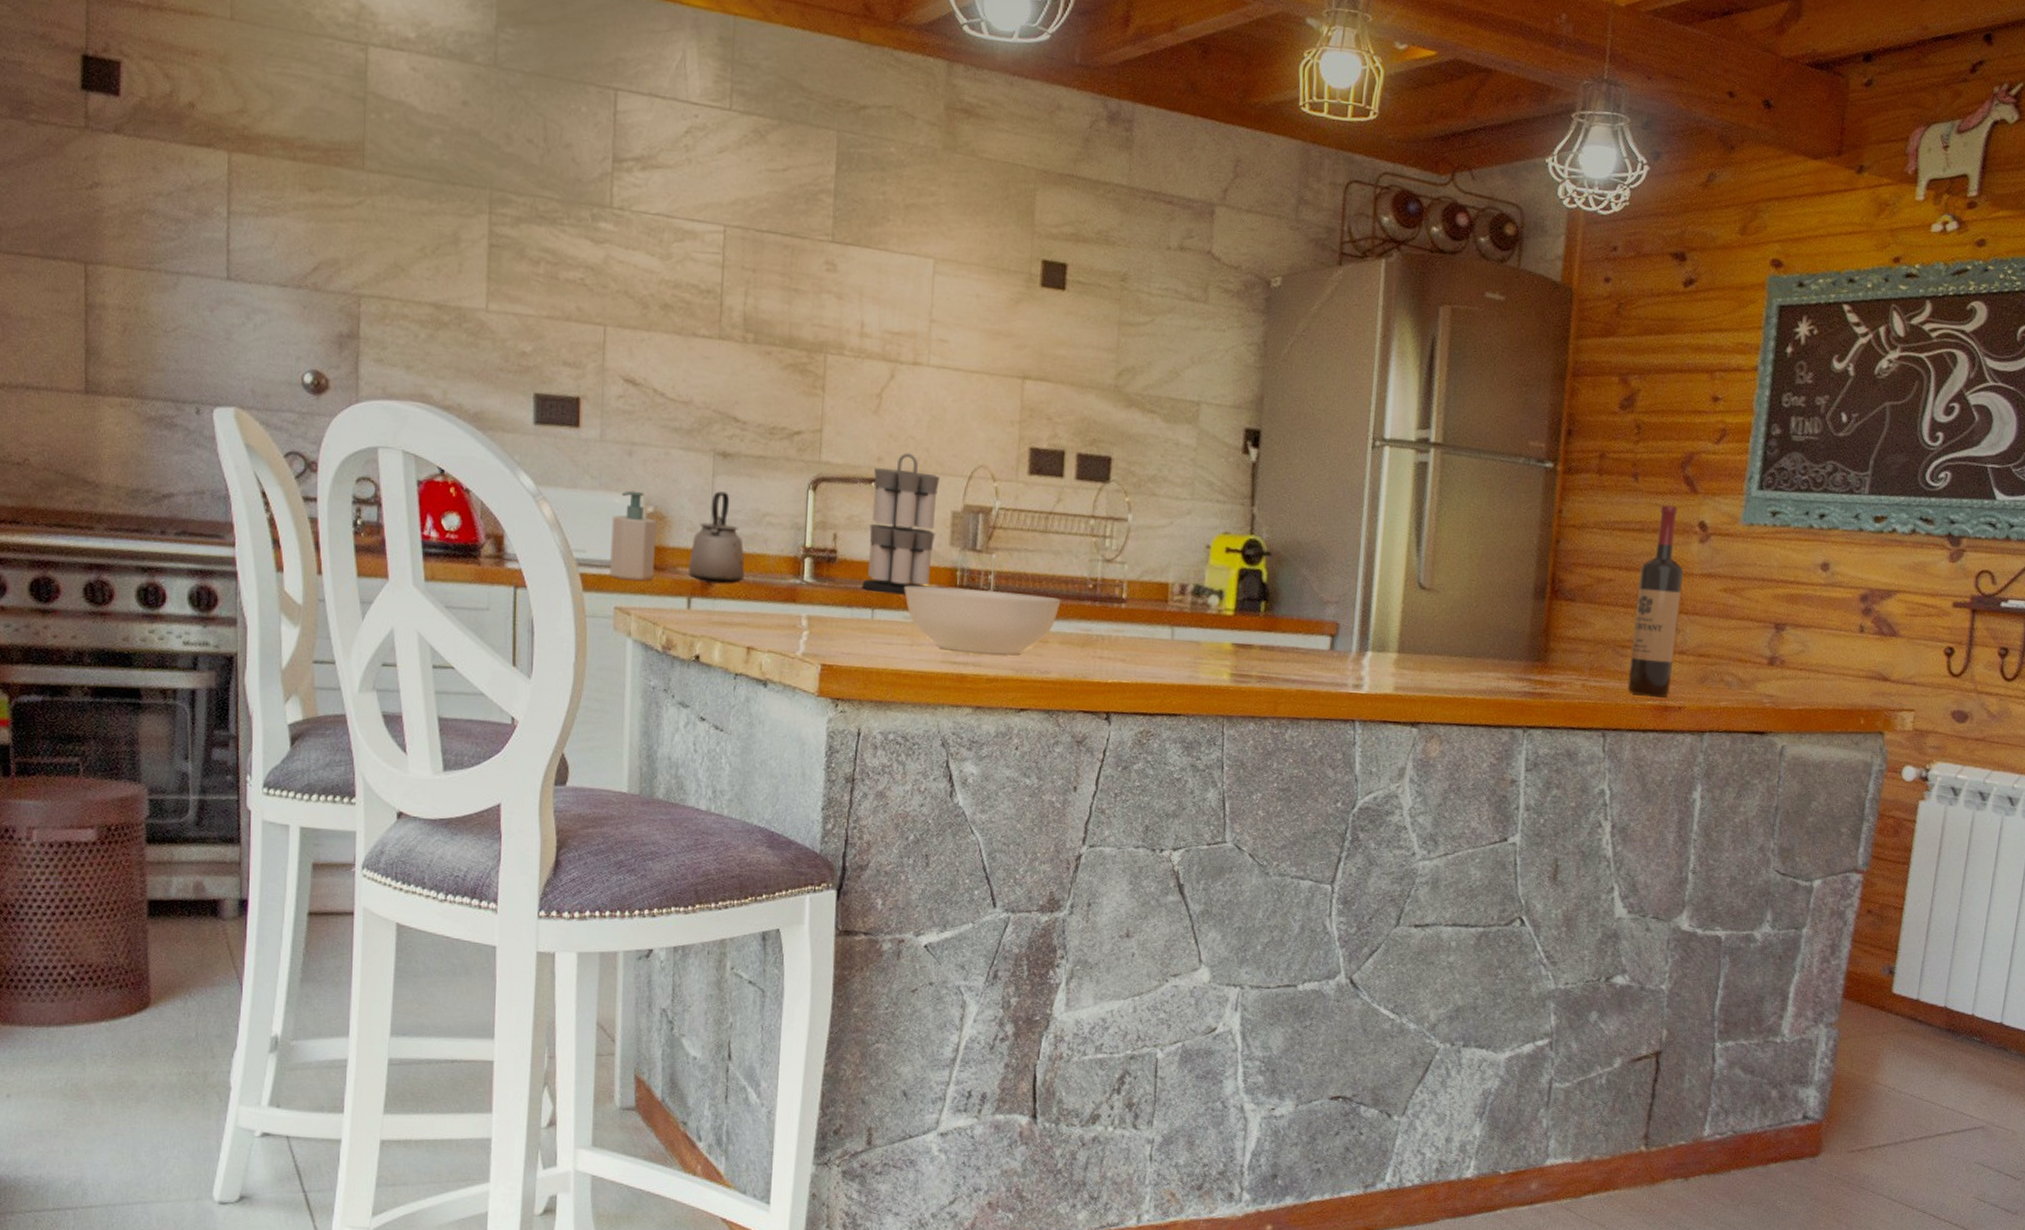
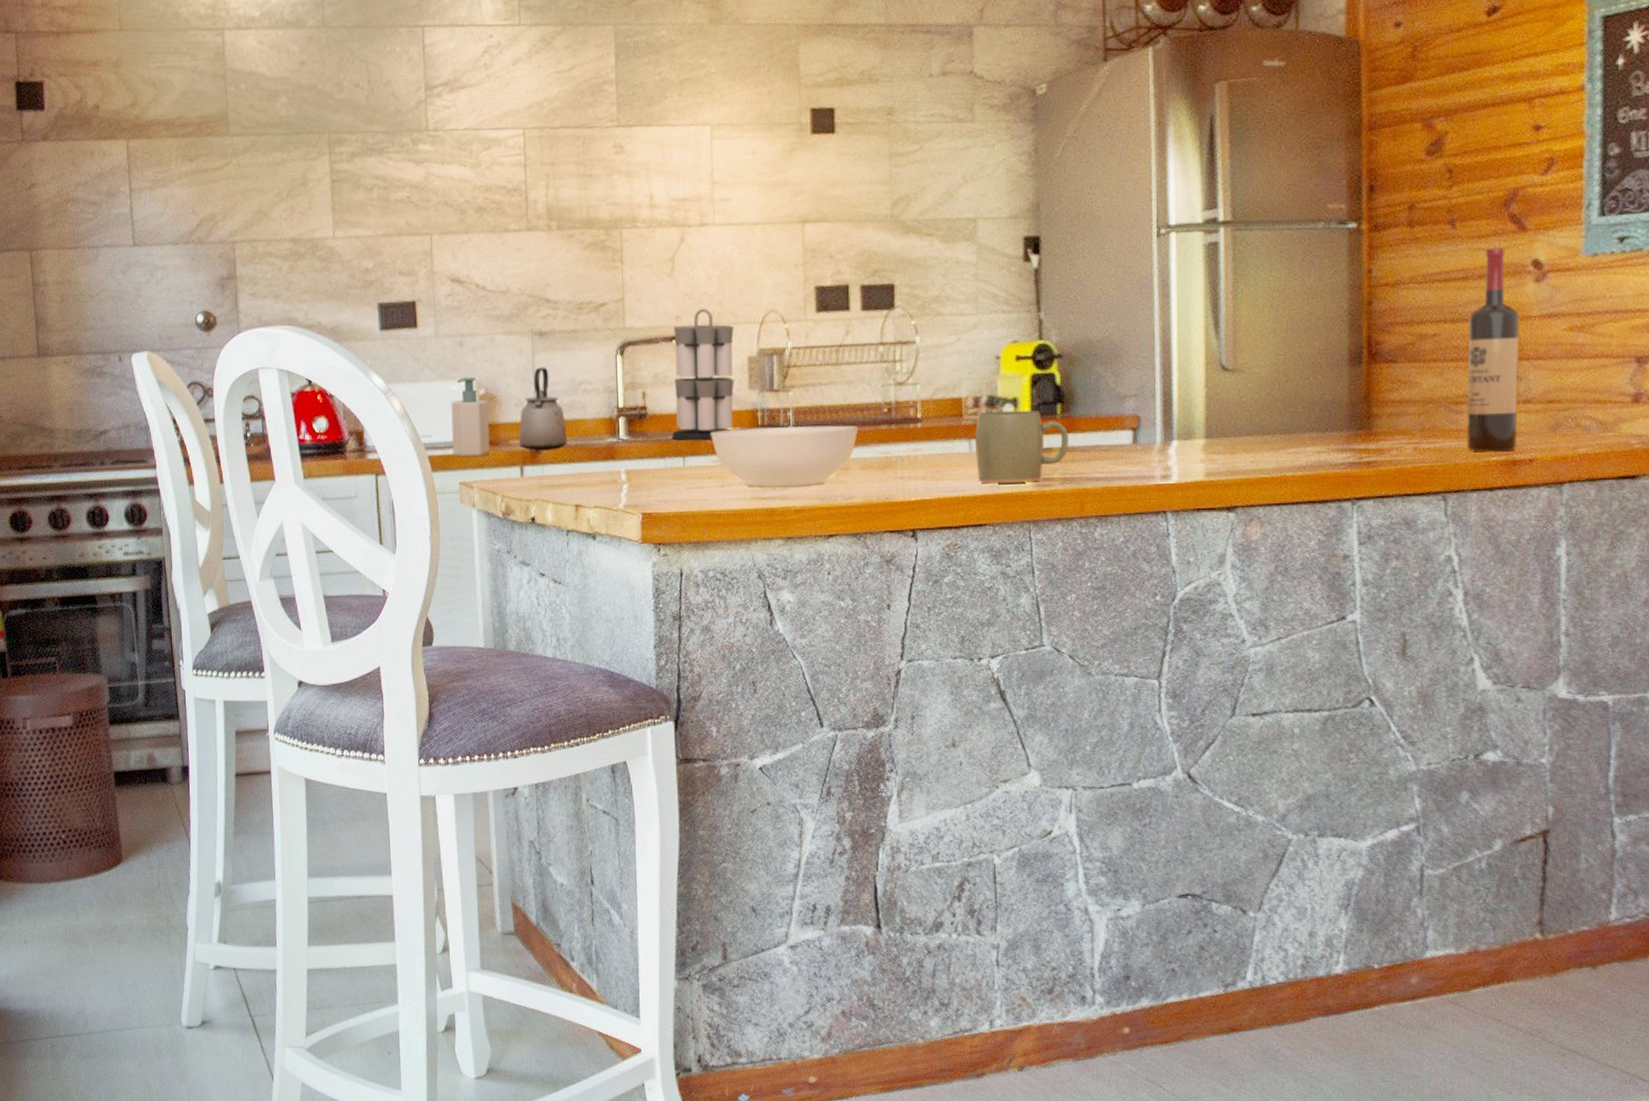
mug: none [1176,600,1270,677] -> present [975,410,1068,484]

